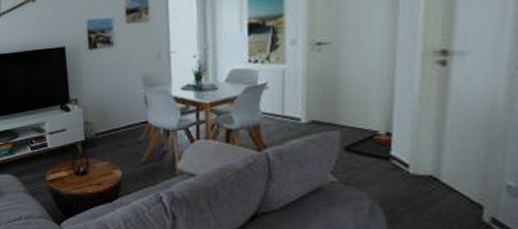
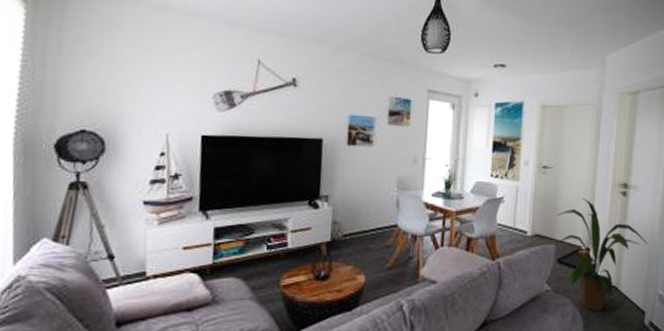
house plant: none [341,74,487,206] -> present [557,198,649,312]

